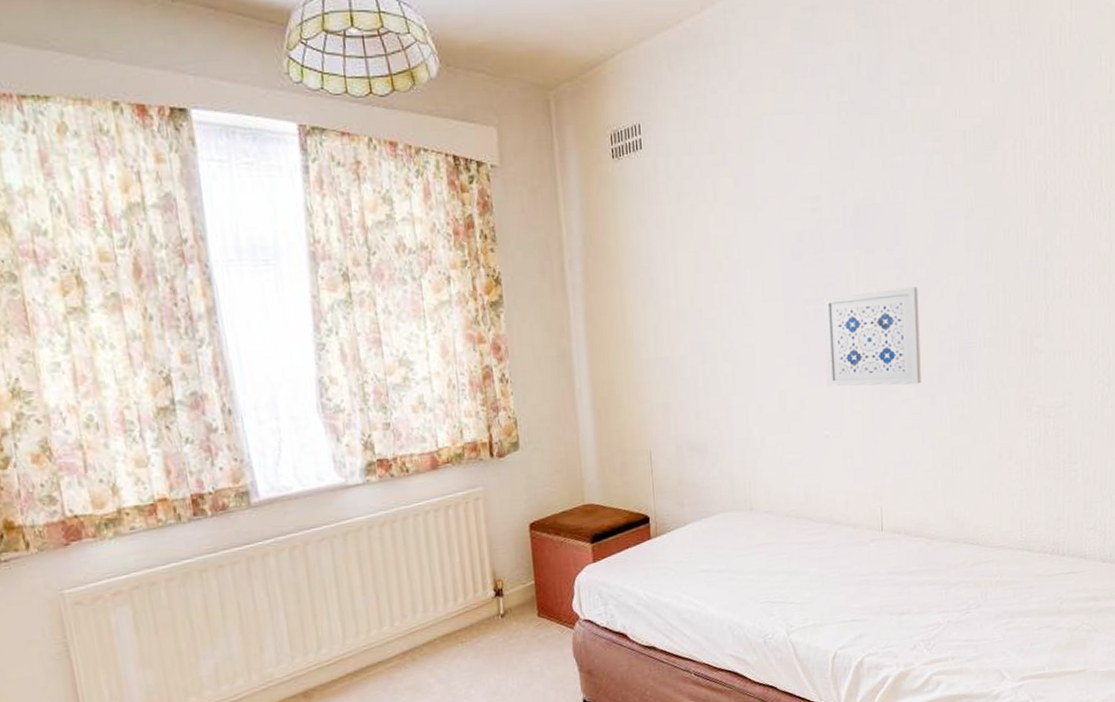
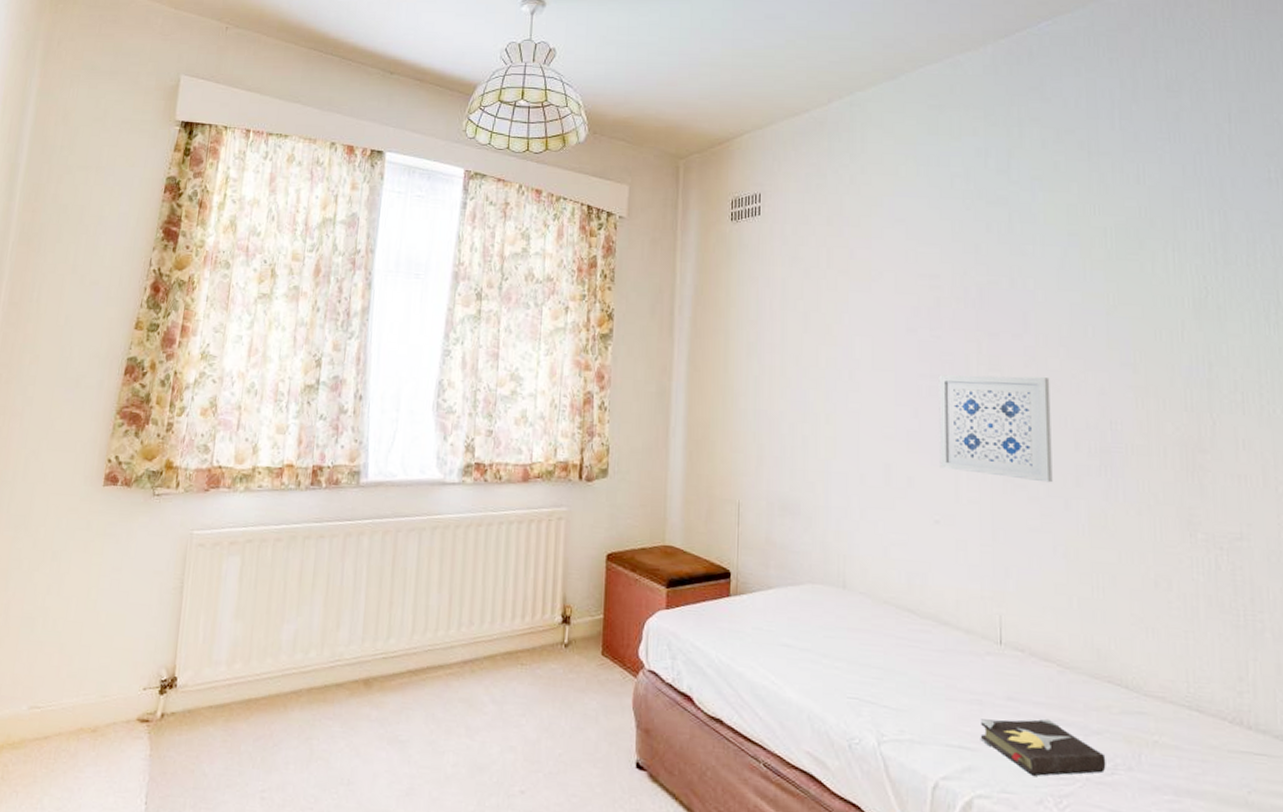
hardback book: none [868,582,962,629] -> present [980,718,1106,776]

